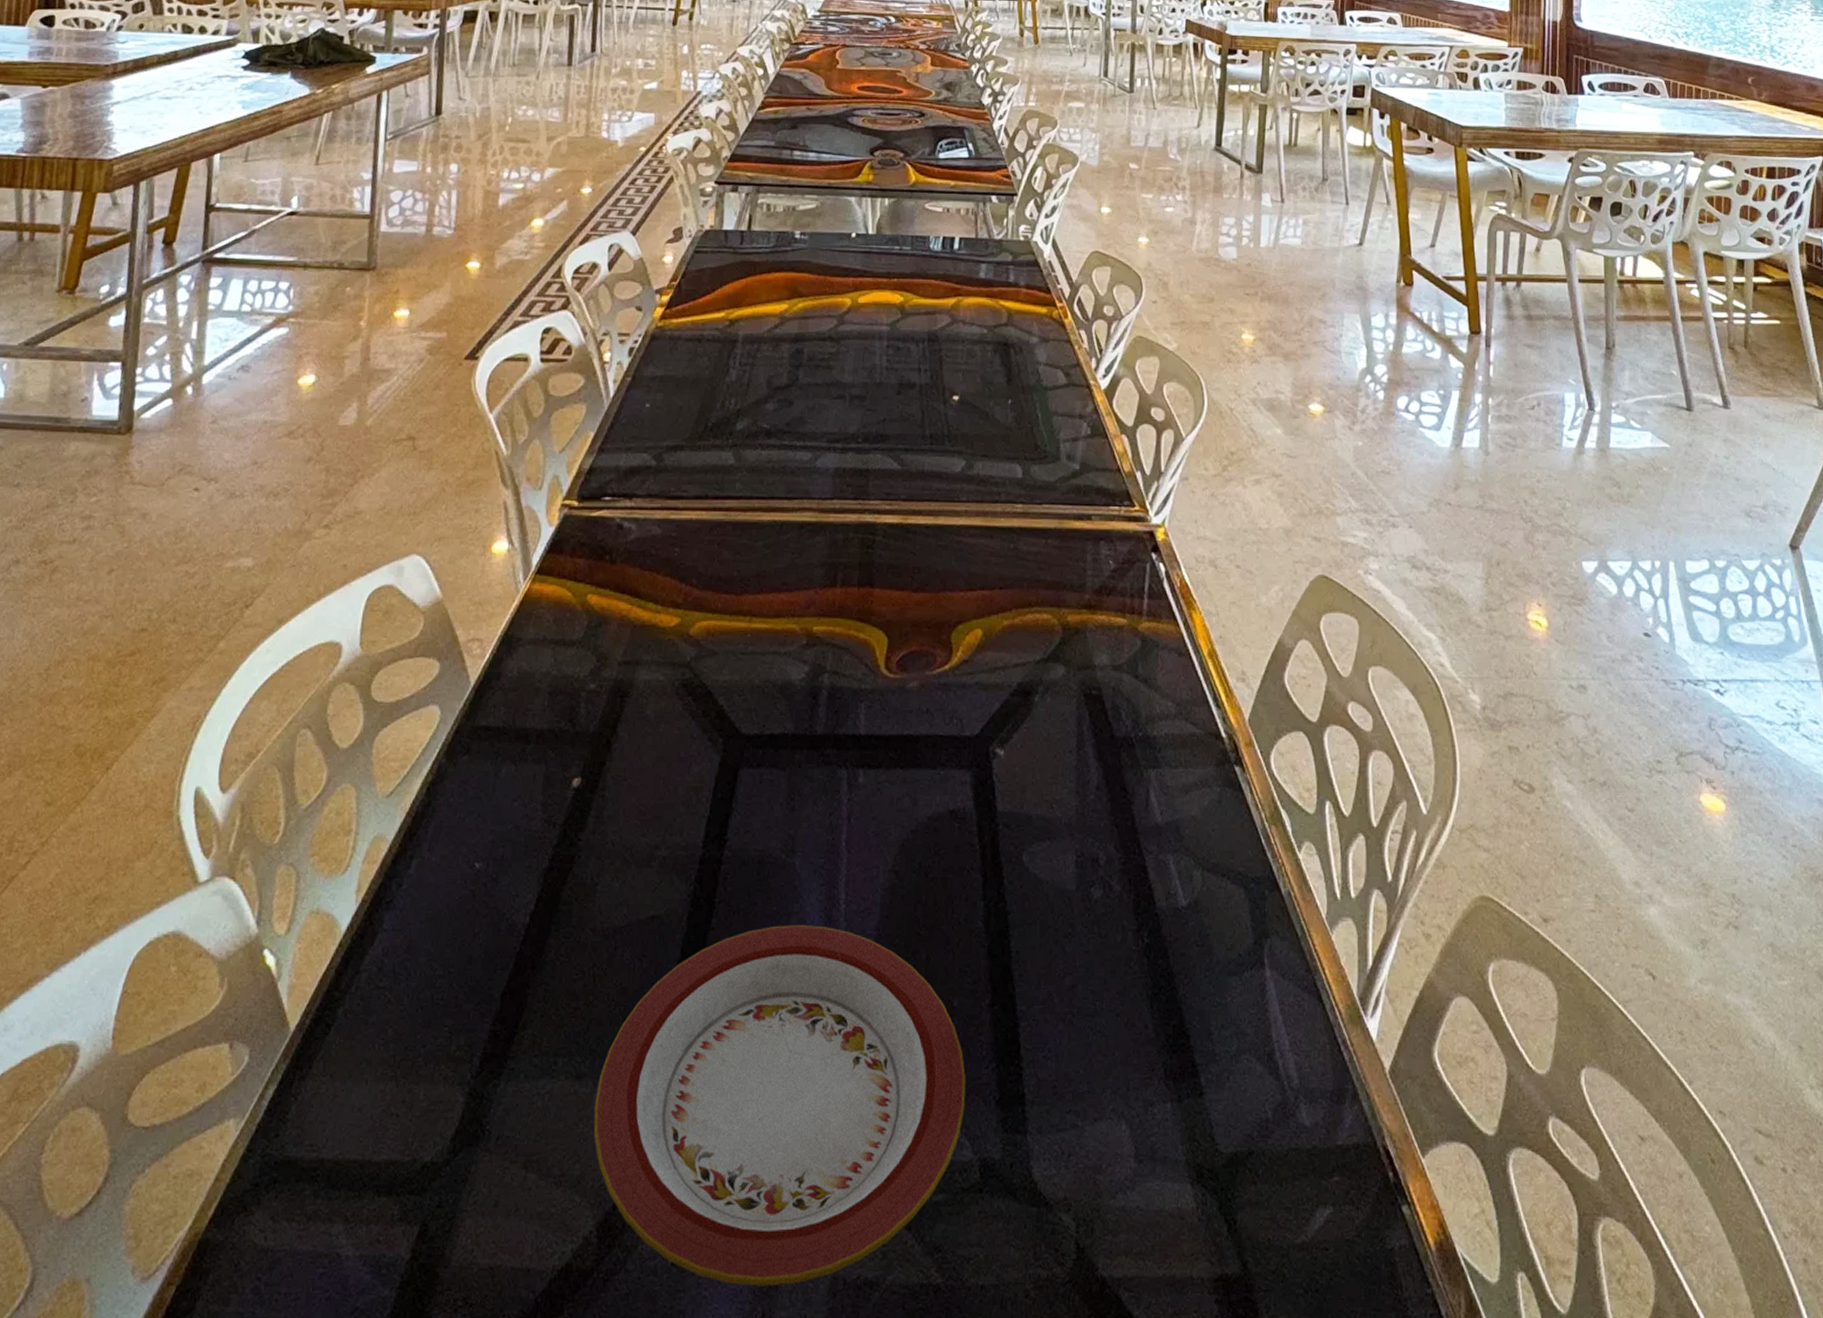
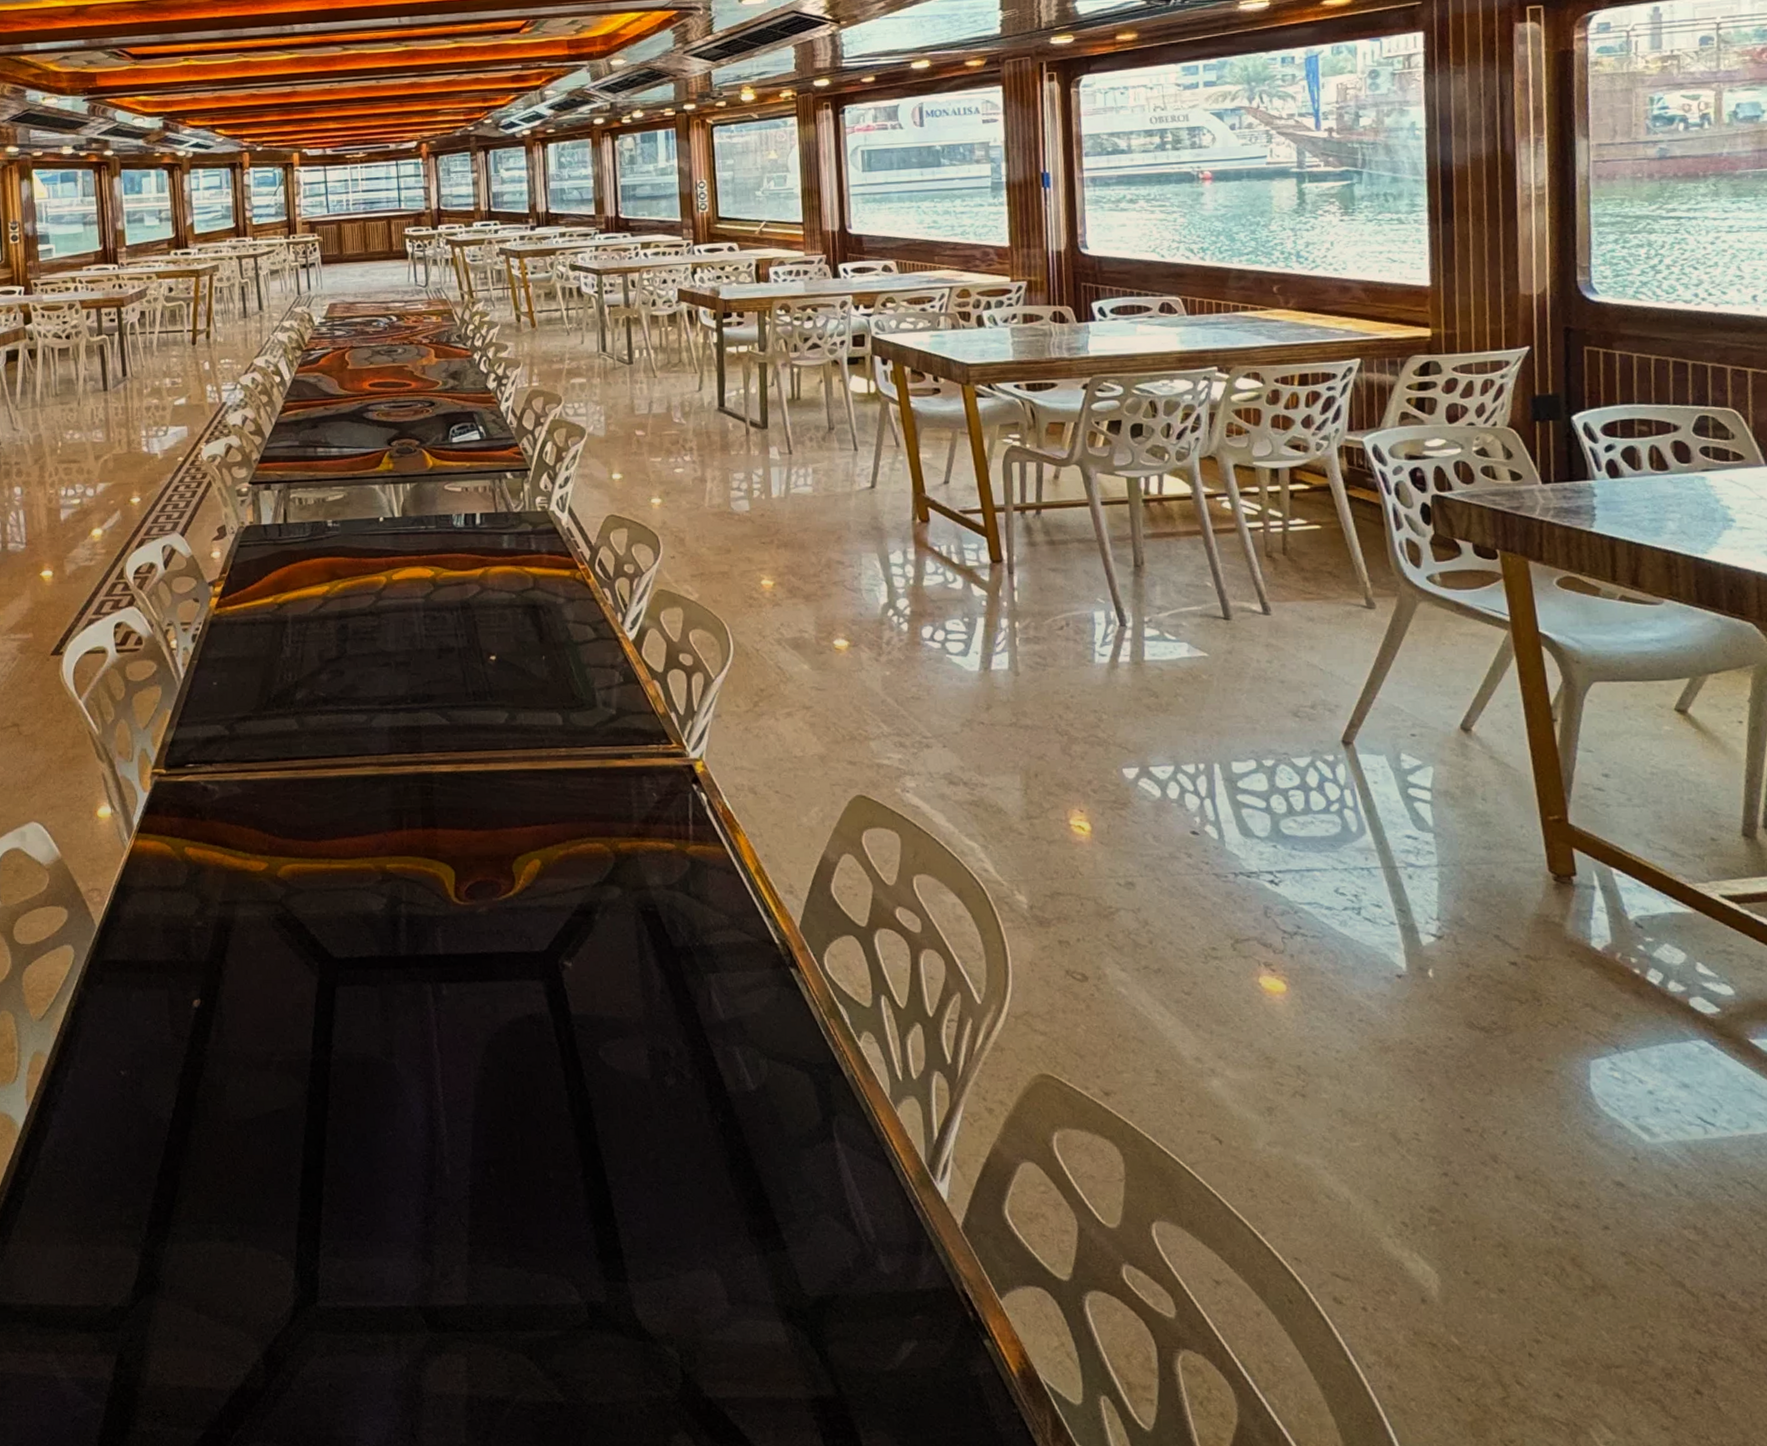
plate: present [593,925,966,1287] -> none [247,1114,569,1403]

